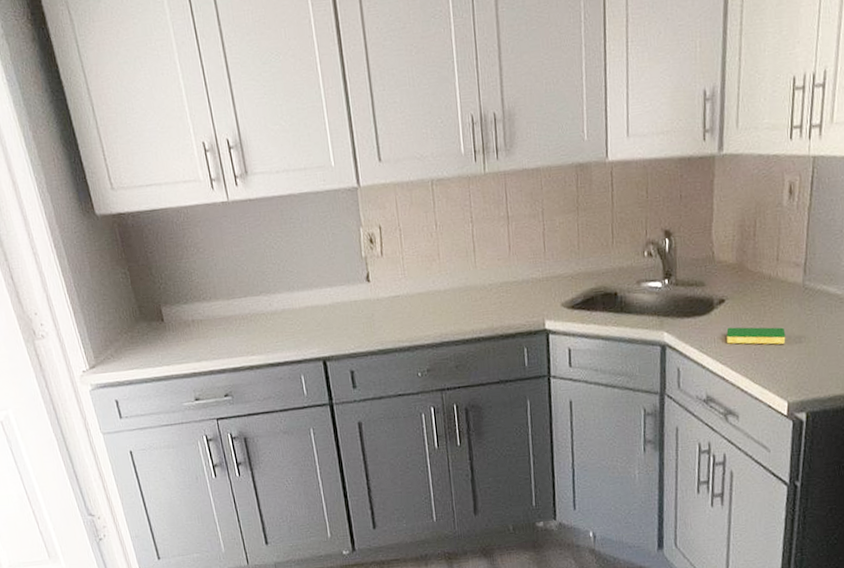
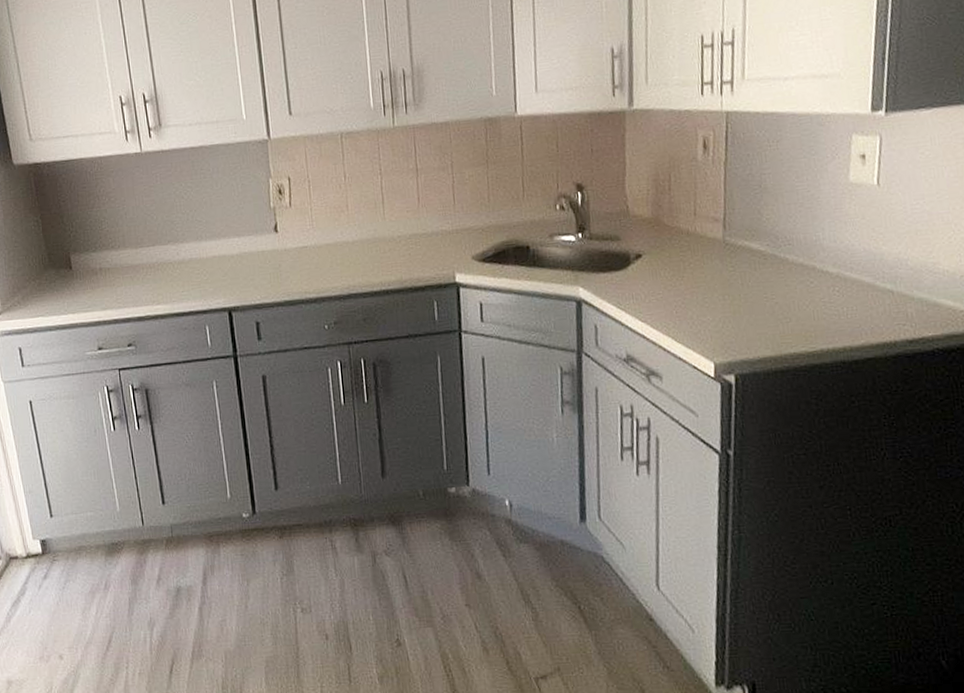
dish sponge: present [726,327,786,345] -> none [645,283,709,302]

